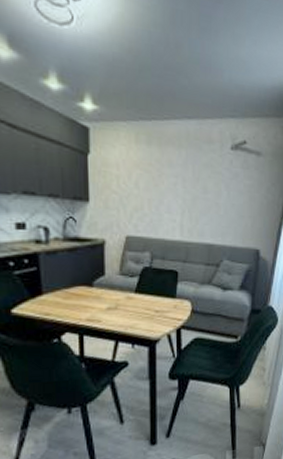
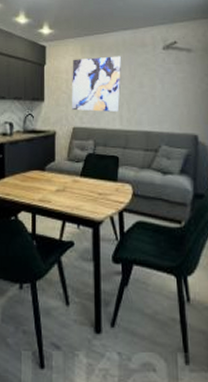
wall art: none [123,149,185,220] -> present [71,56,122,112]

